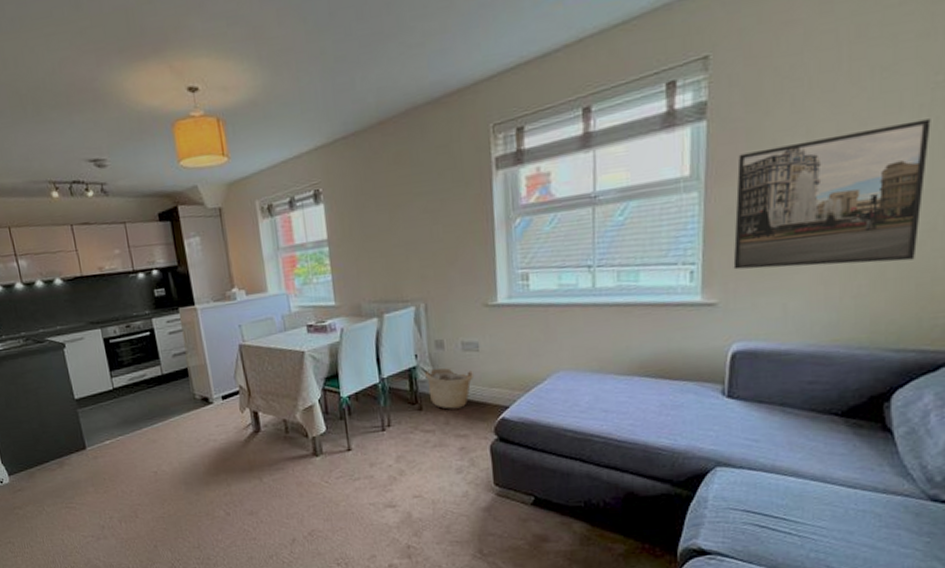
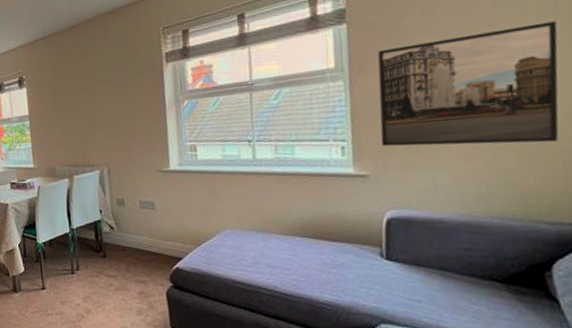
basket: present [425,368,473,409] -> none [108,222,150,258]

